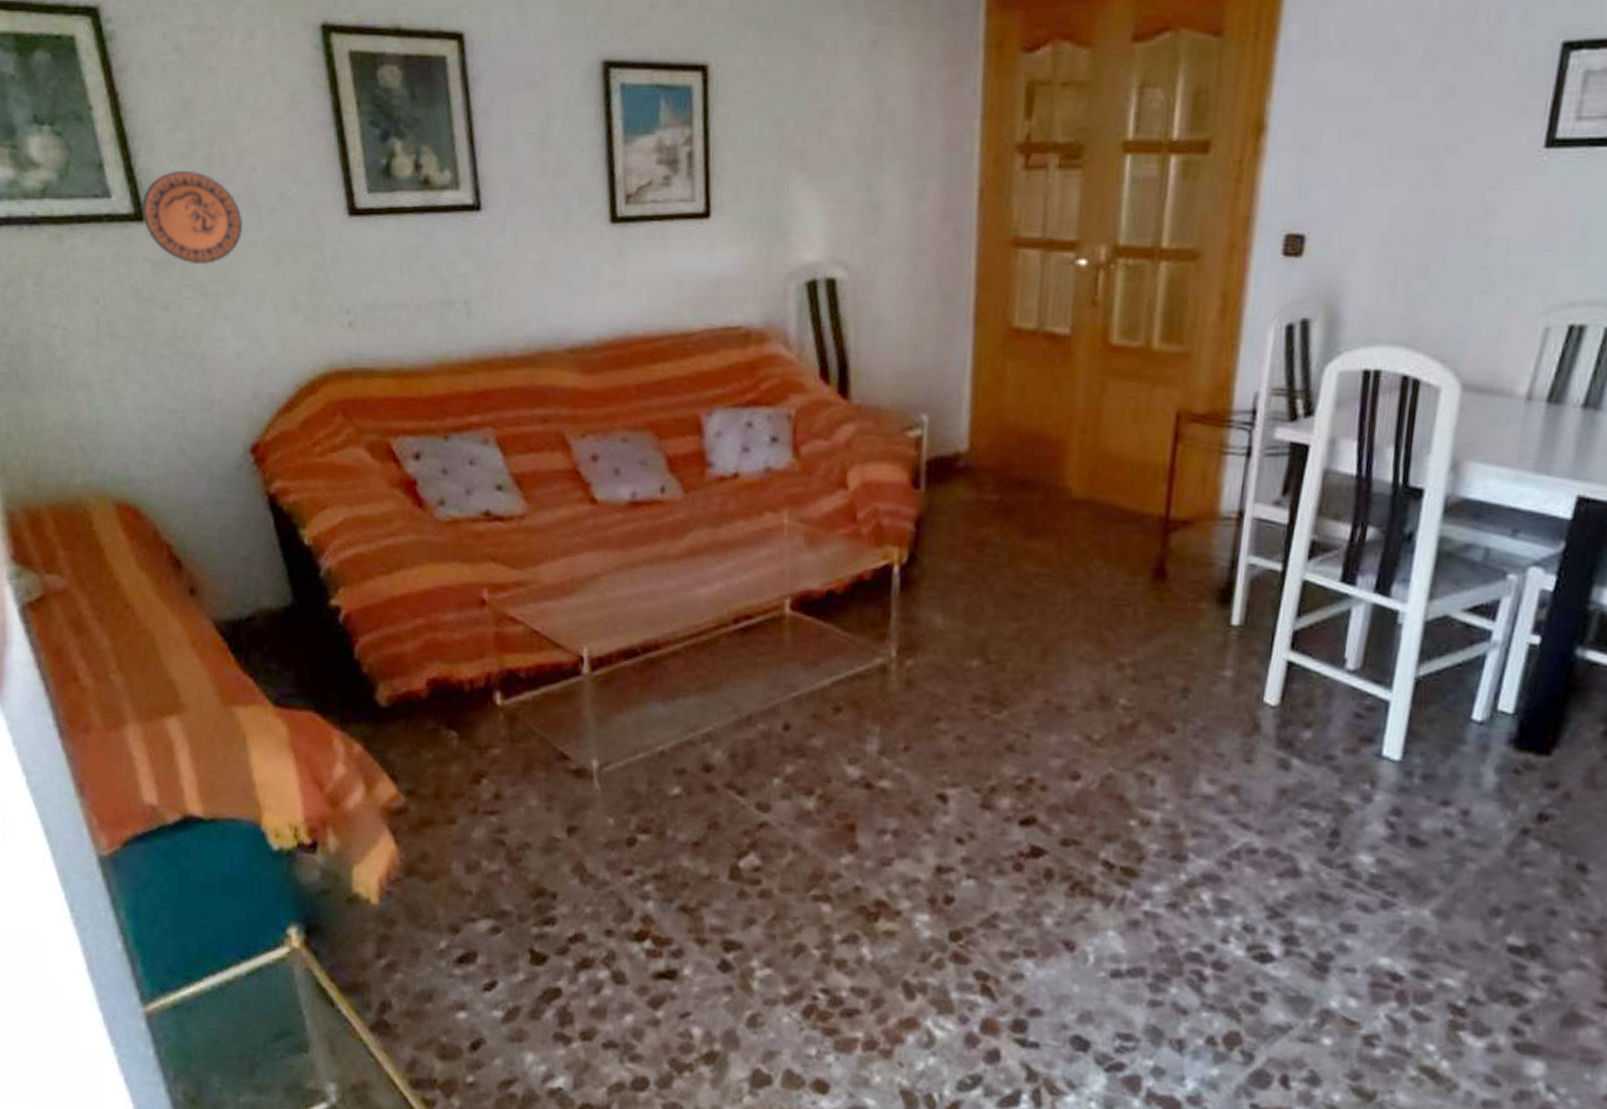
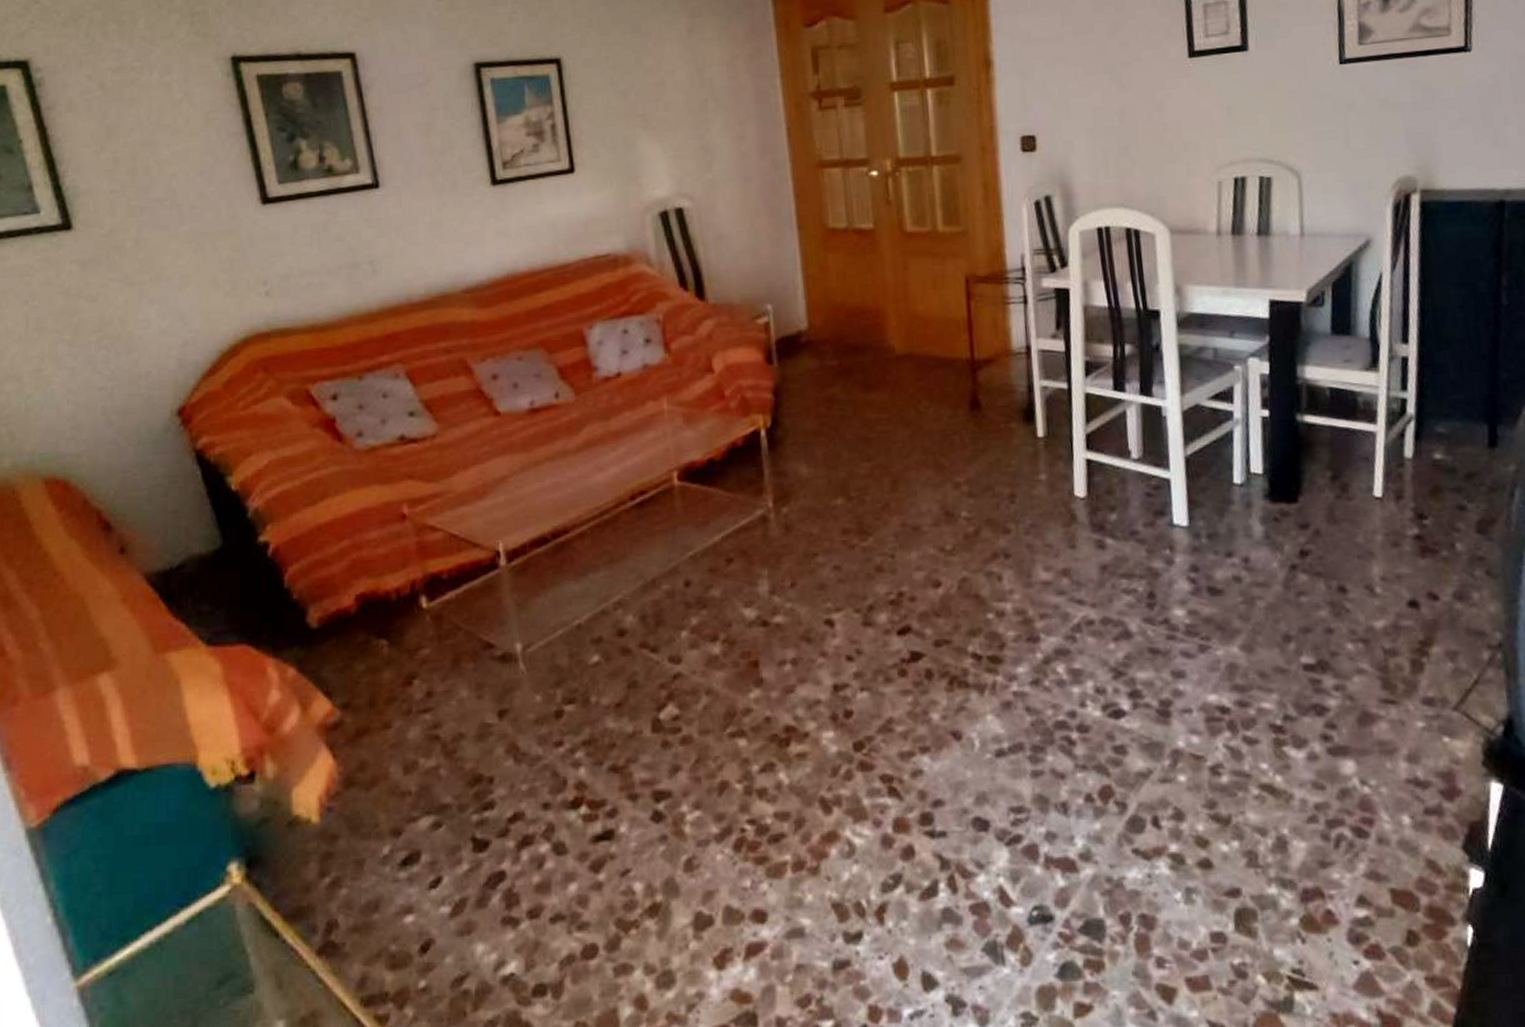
decorative plate: present [141,170,244,265] -> none [69,182,165,261]

